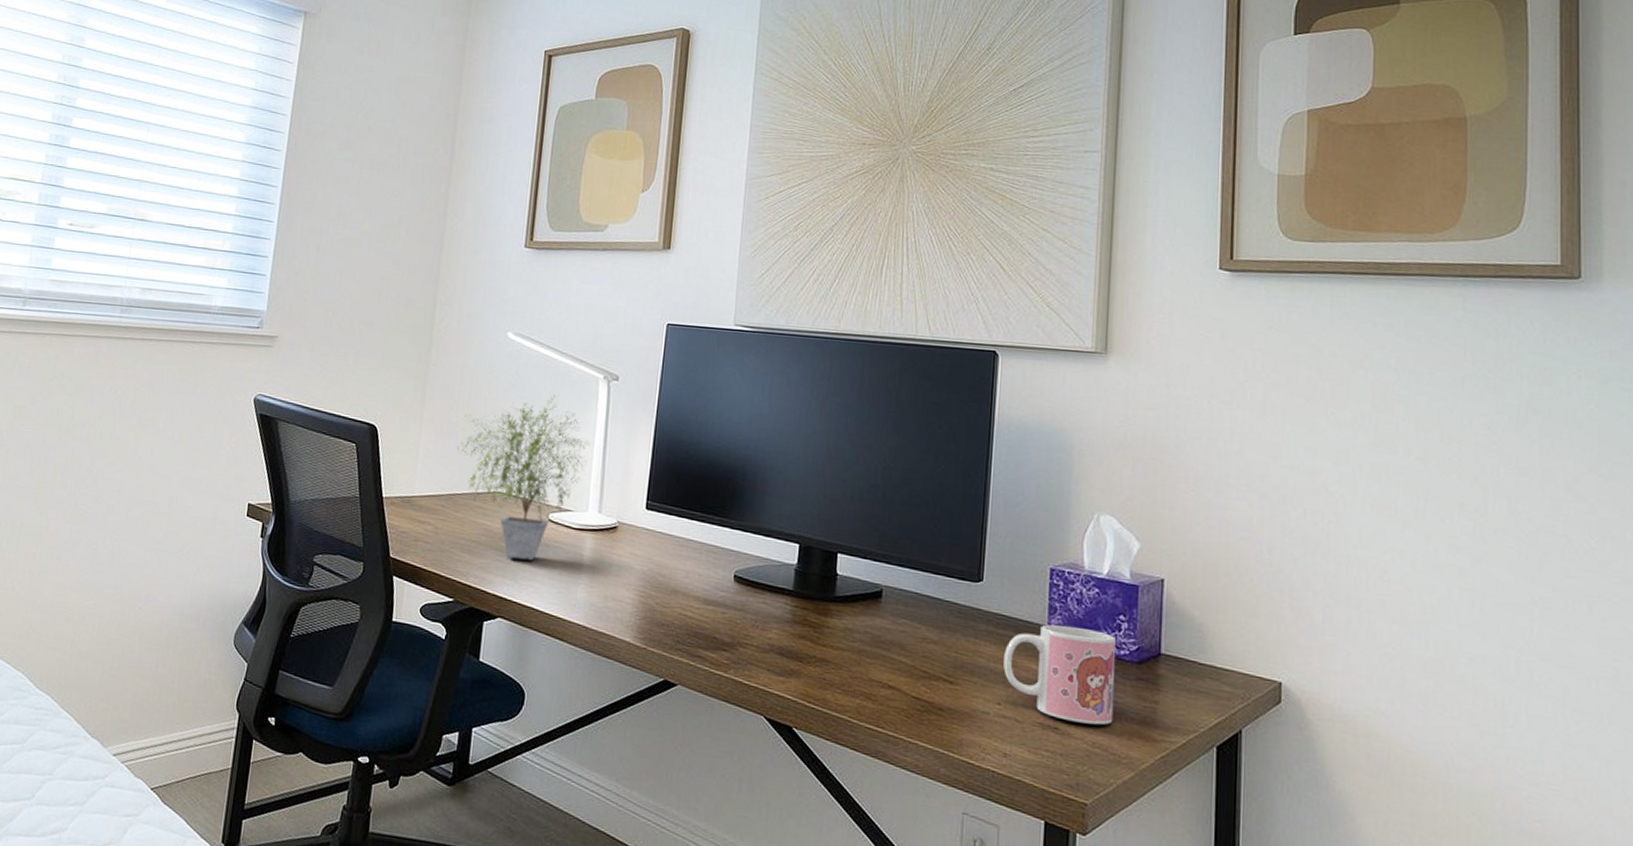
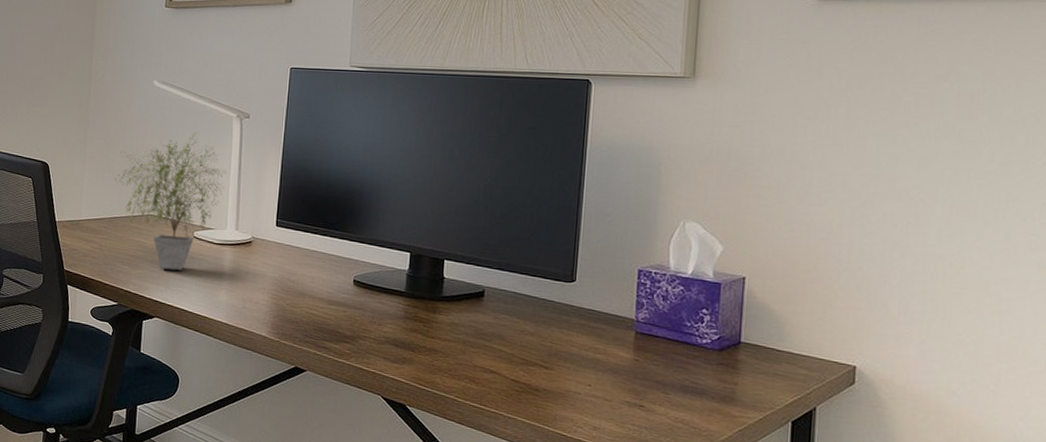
mug: present [1003,624,1116,726] -> none [594,318,698,404]

